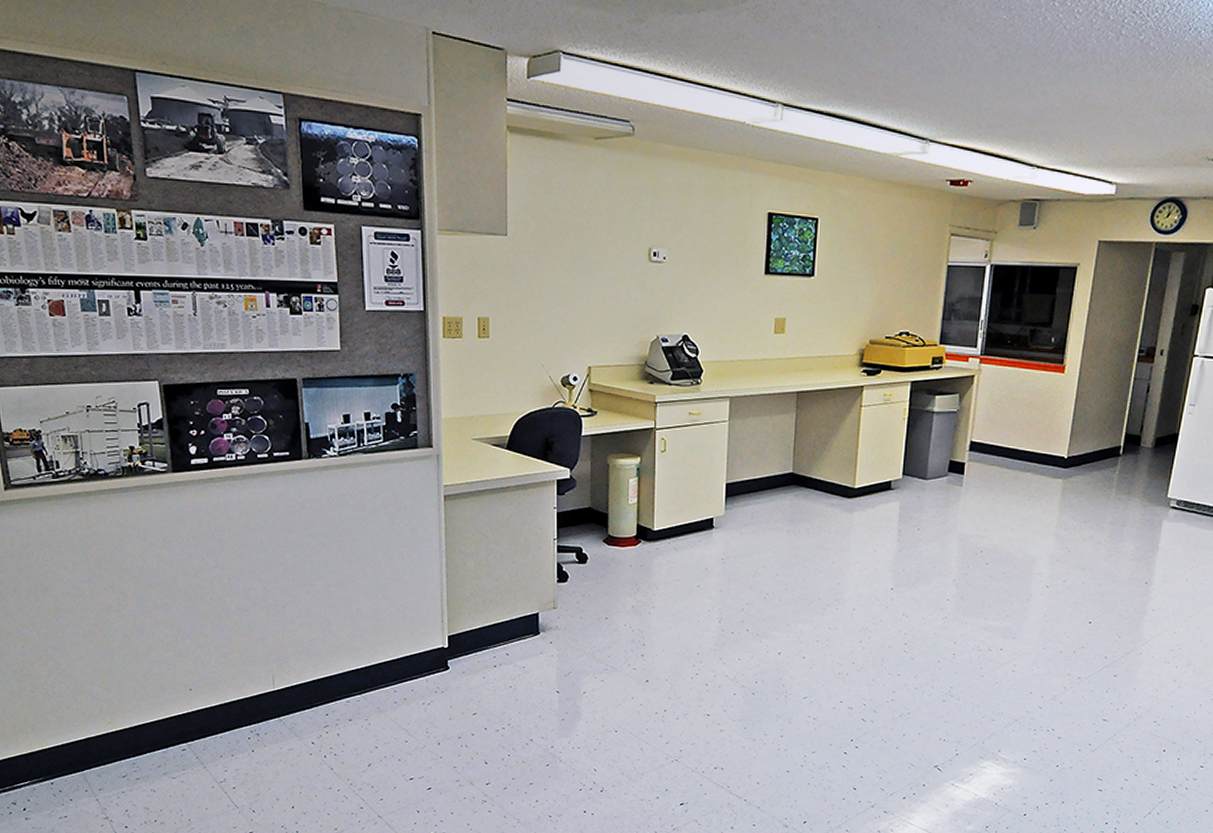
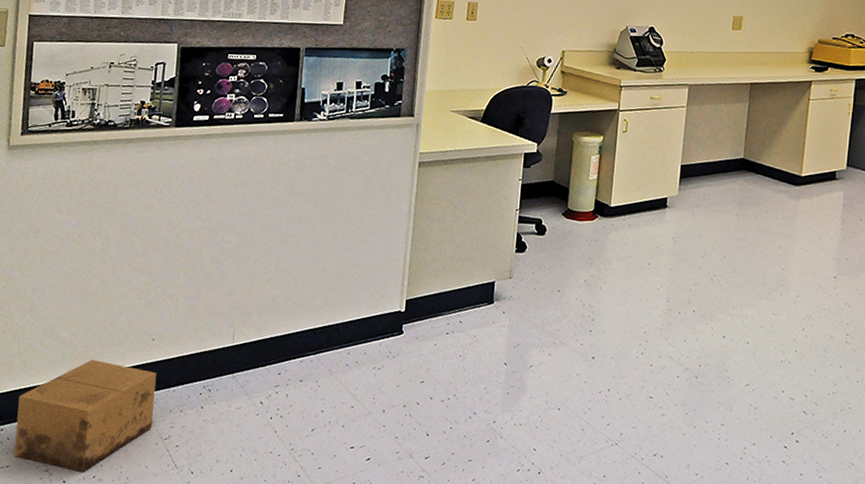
cardboard box: none [62,712,206,817] -> present [14,360,157,472]

